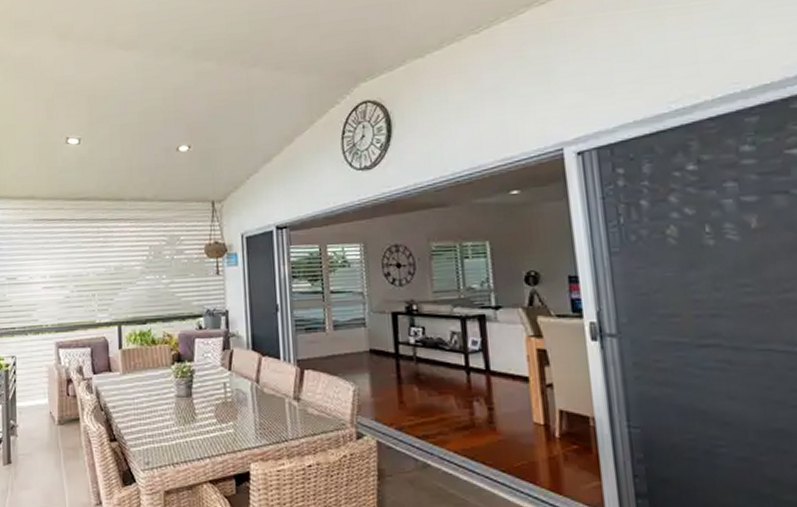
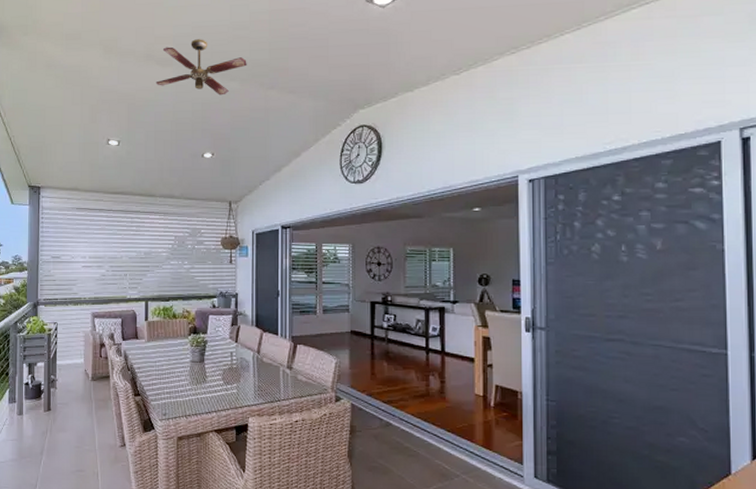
ceiling fan: none [119,16,224,79] -> present [155,39,247,96]

